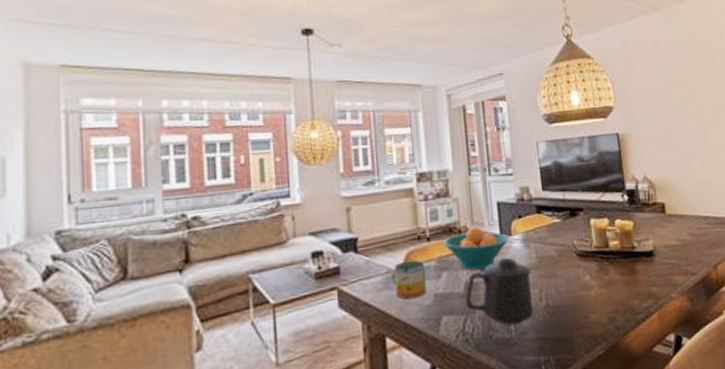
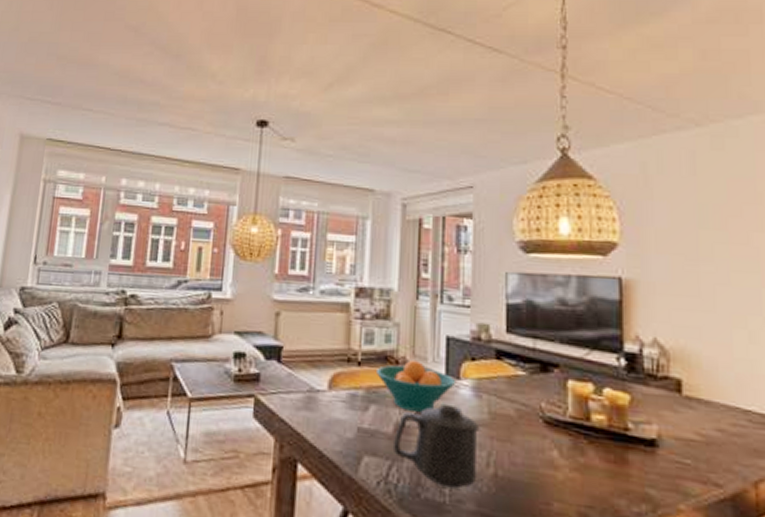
mug: present [391,260,427,300] -> none [312,382,352,428]

